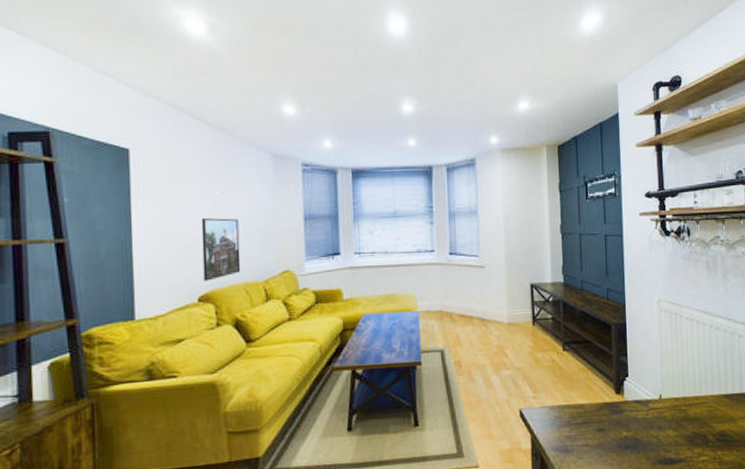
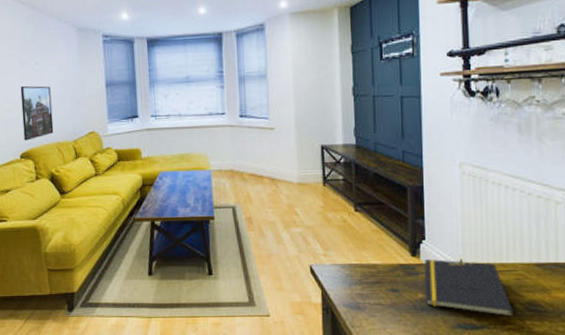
notepad: none [628,395,707,449] -> present [424,259,514,317]

